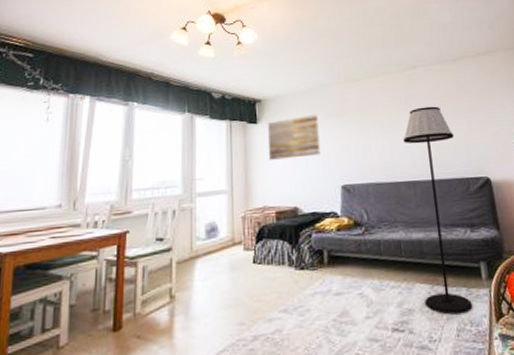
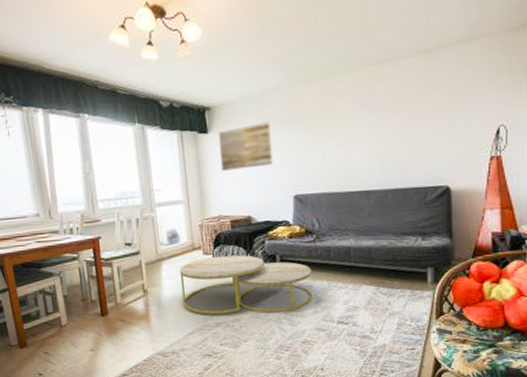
coffee table: none [215,250,364,325] -> present [179,254,313,314]
floor lamp: present [403,106,473,315] -> none [360,109,416,312]

